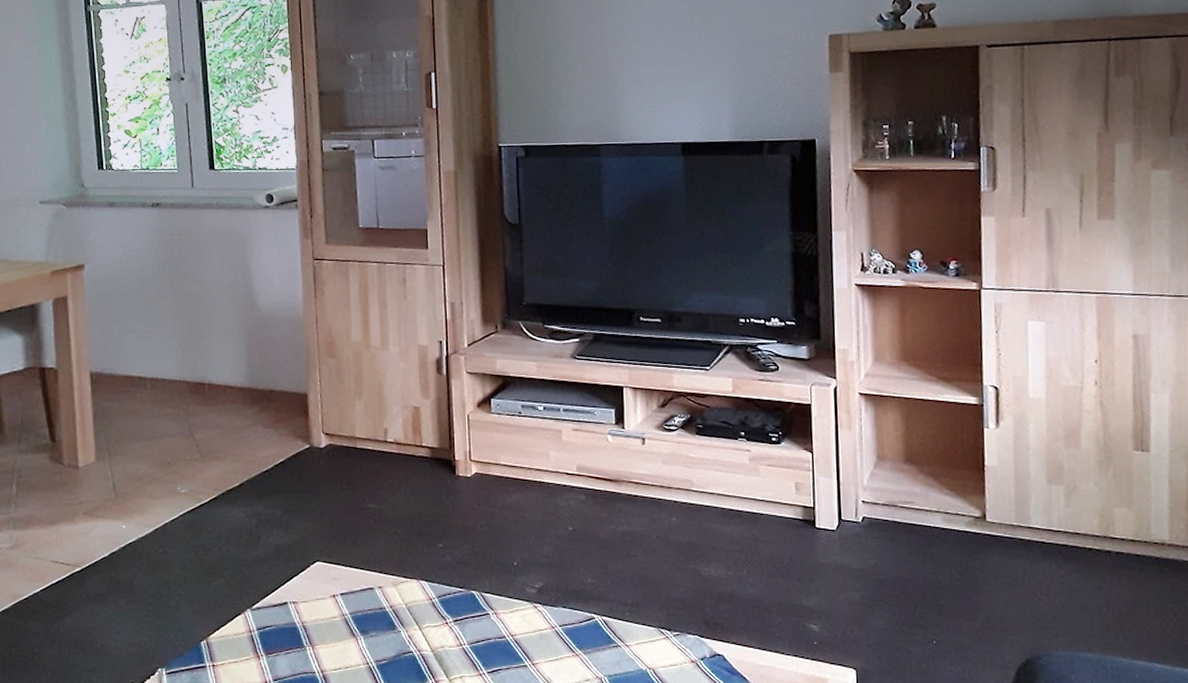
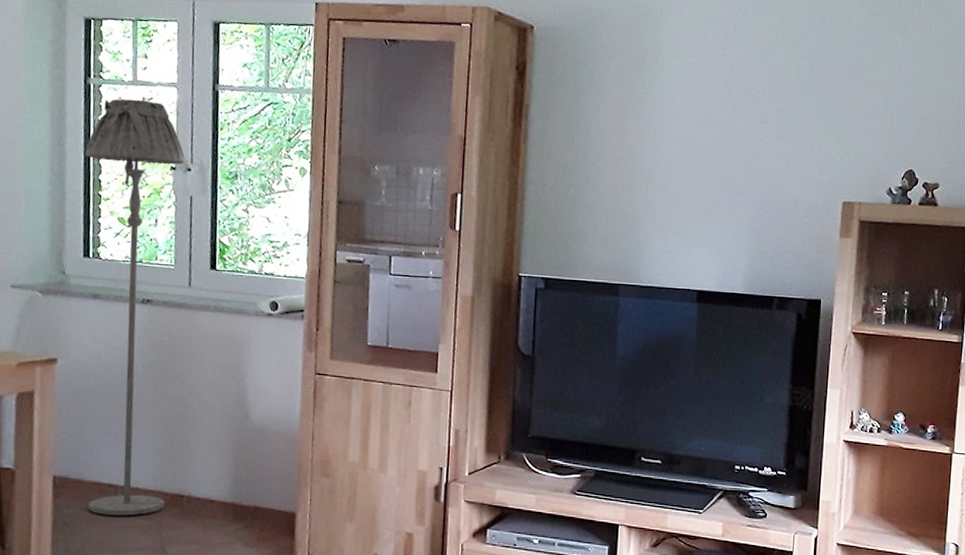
floor lamp: none [91,19,189,406] -> present [85,98,186,516]

